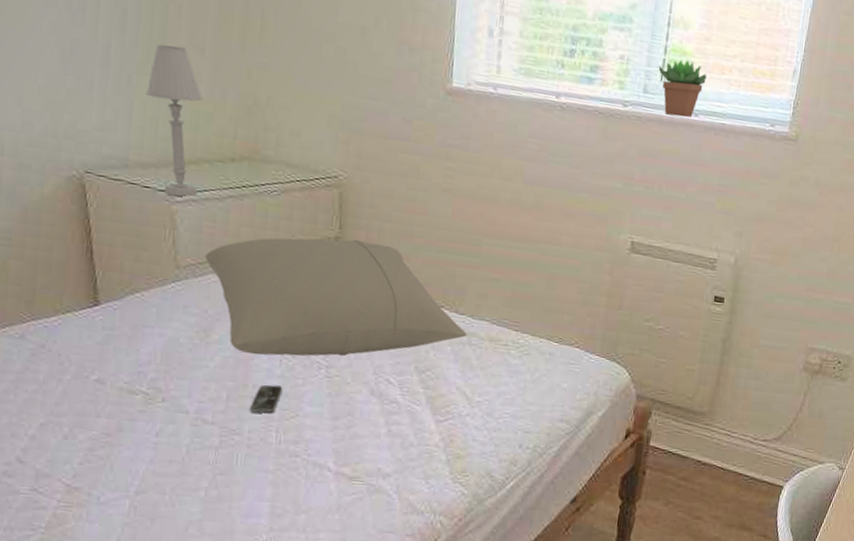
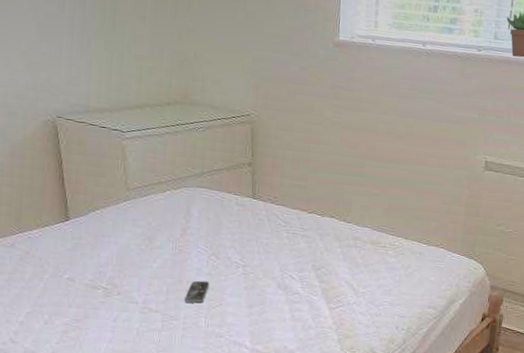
table lamp: present [146,44,203,197] -> none [102,15,145,134]
pillow: present [205,237,467,357] -> none [148,164,353,258]

